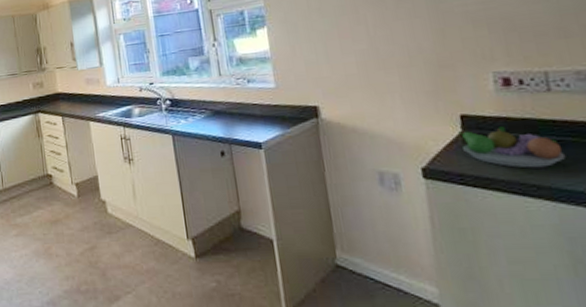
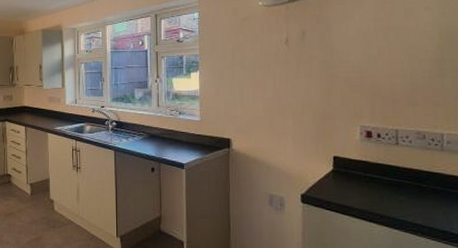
fruit bowl: present [458,126,566,168] -> none [330,168,403,202]

